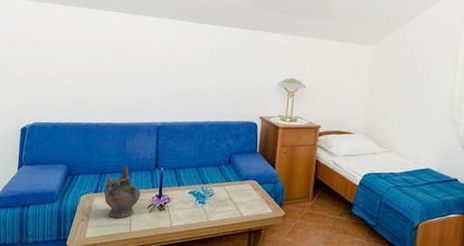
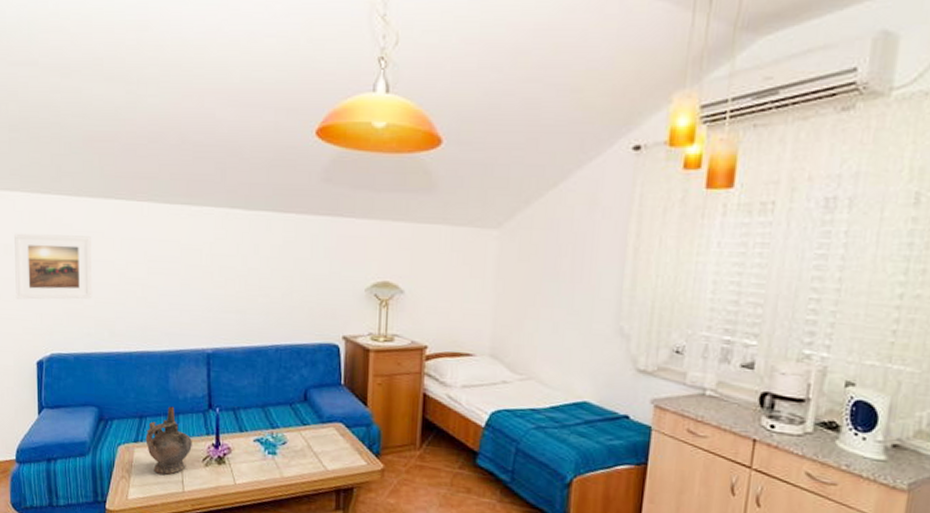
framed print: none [9,30,74,82] -> present [15,233,93,300]

